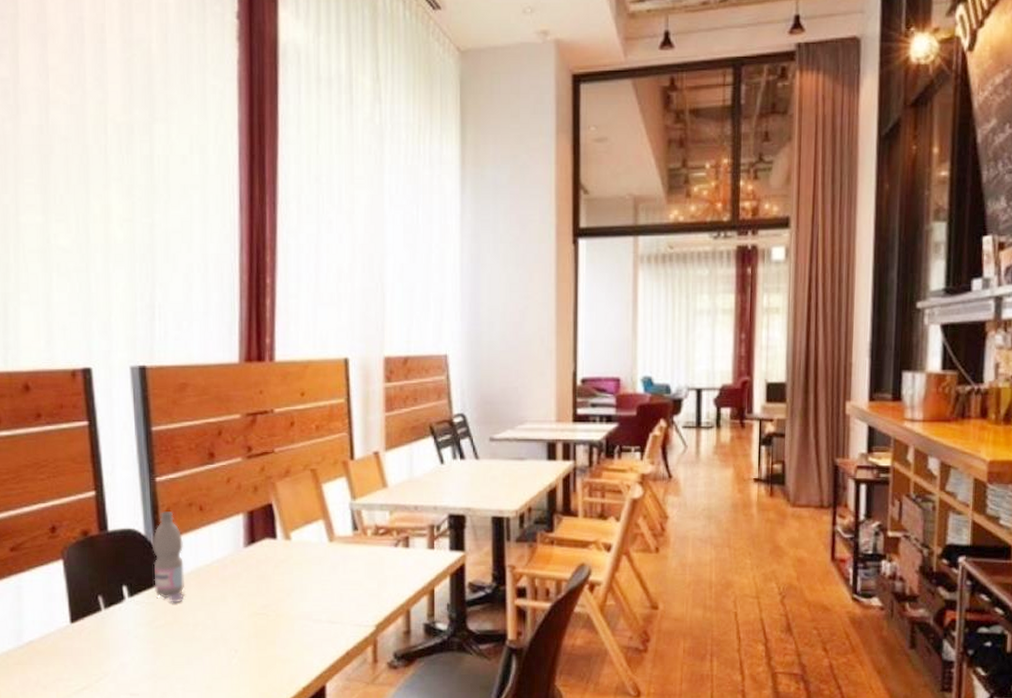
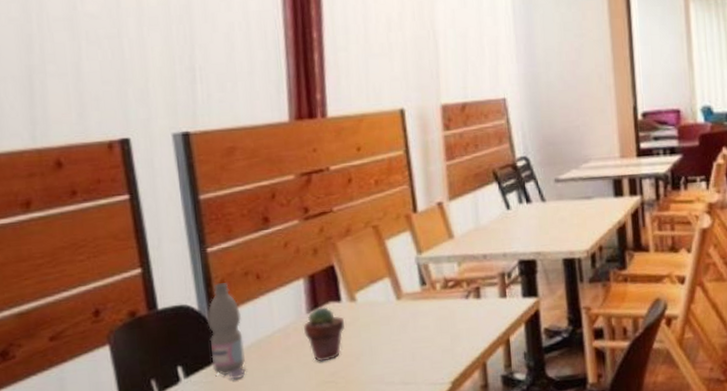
potted succulent: none [241,542,278,594] -> present [304,306,344,362]

